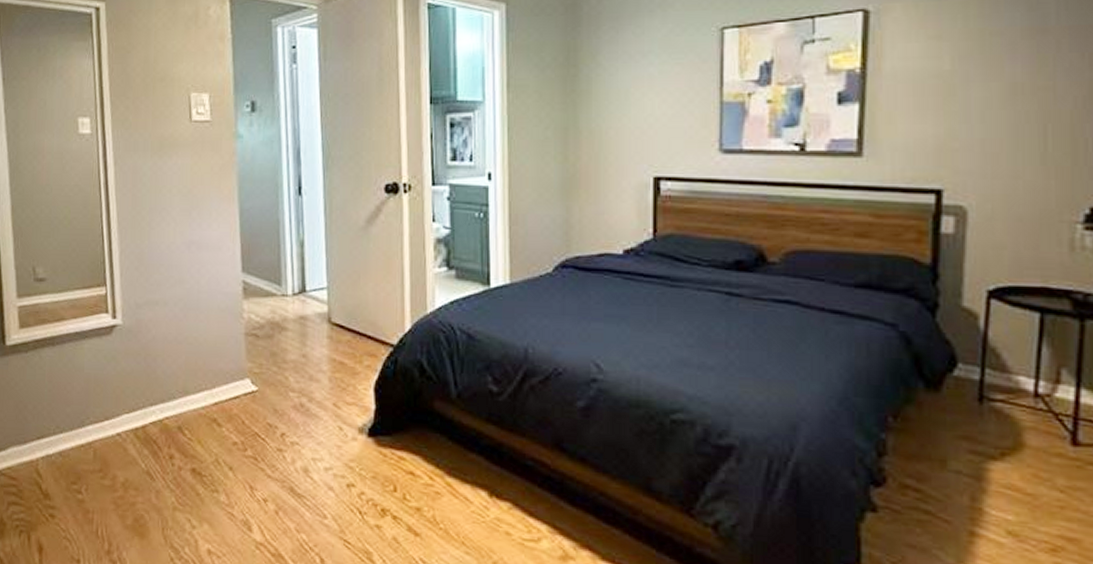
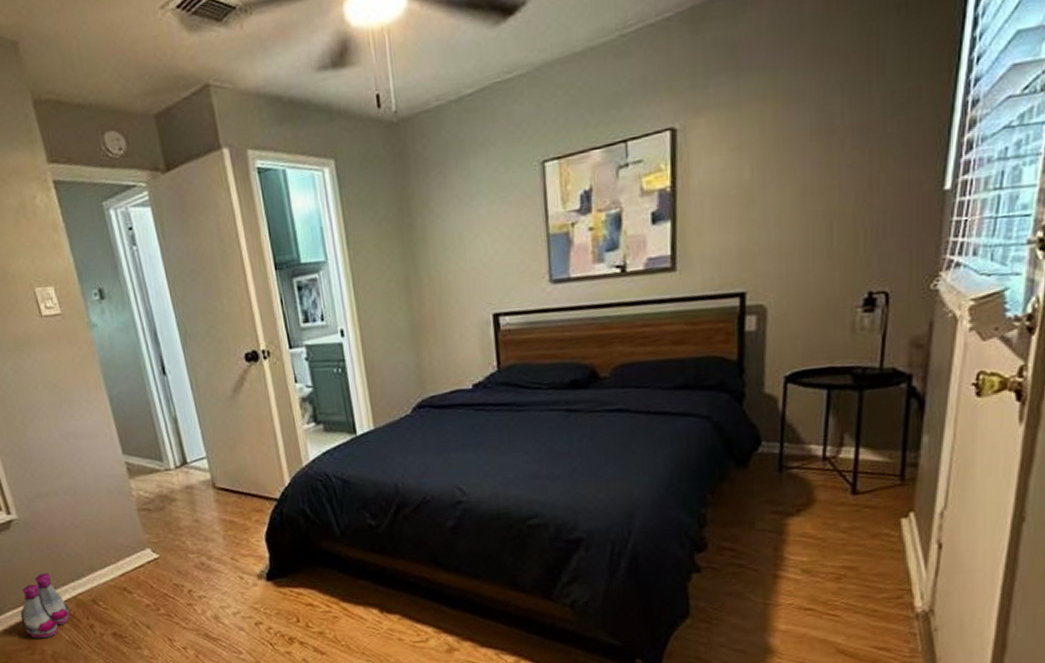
boots: none [100,388,152,462] -> present [20,573,70,638]

